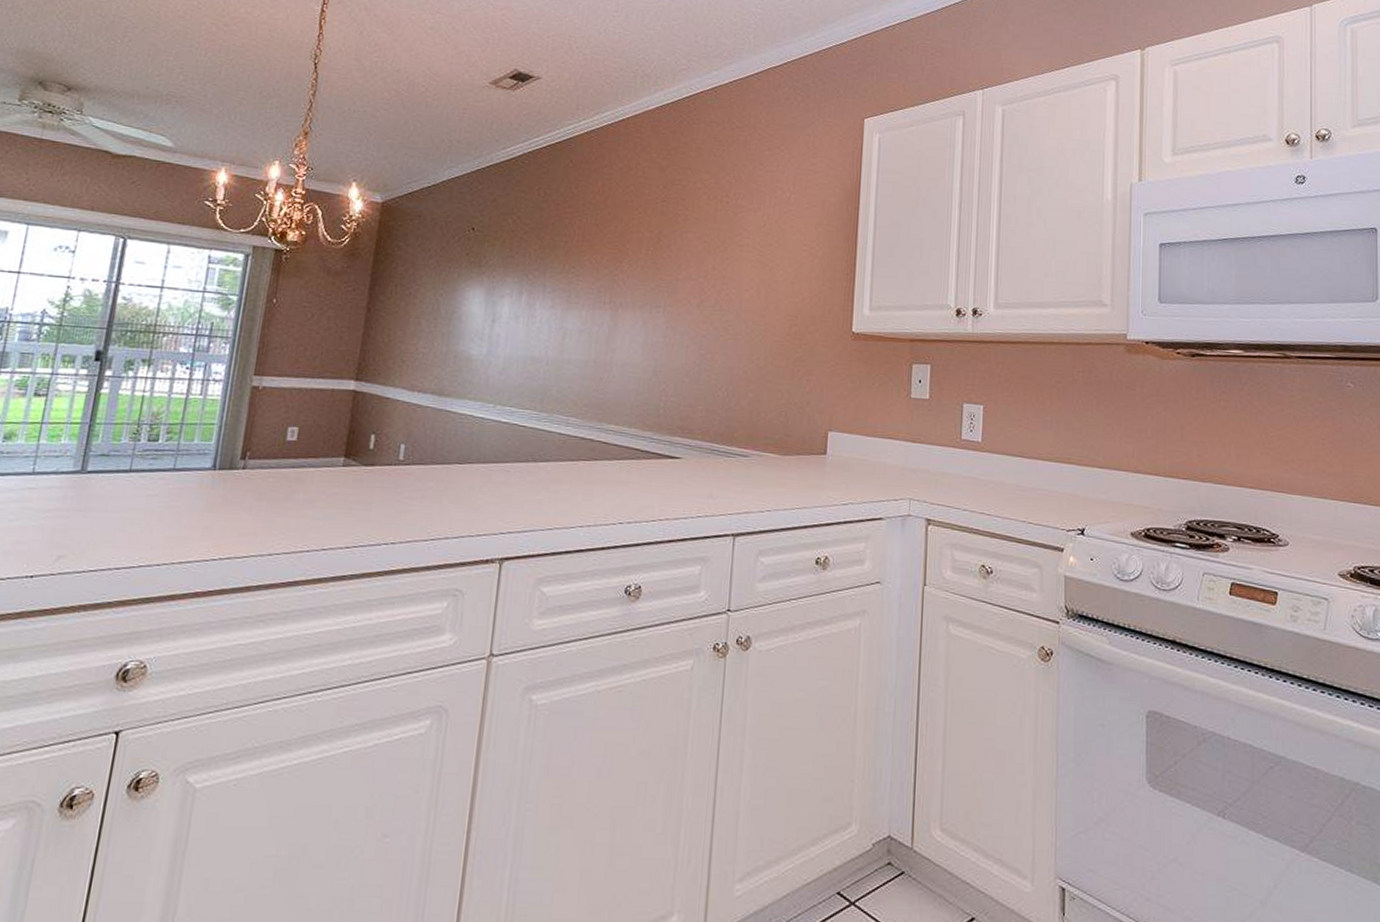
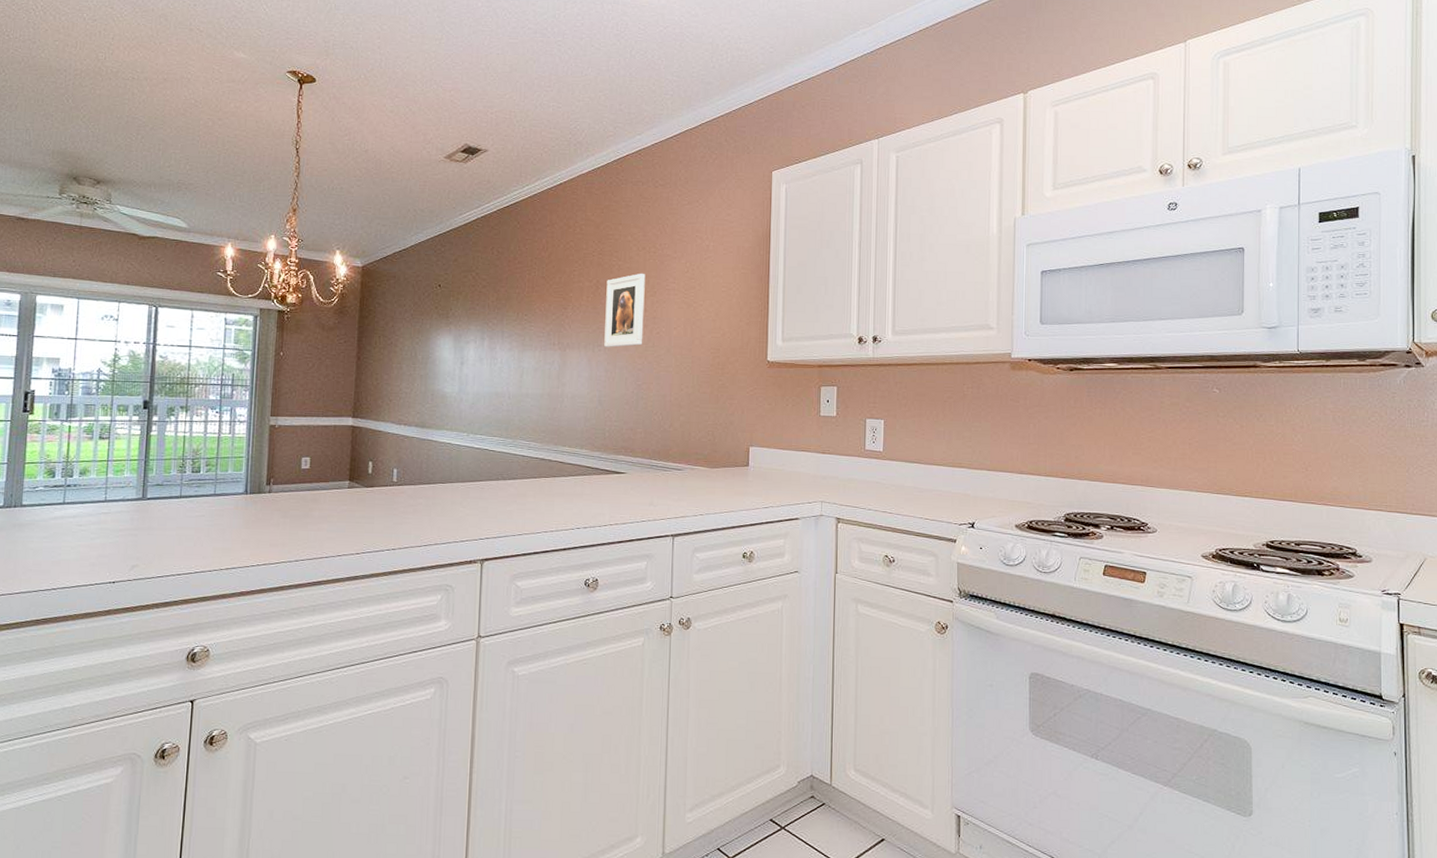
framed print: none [663,226,716,309] -> present [604,274,645,347]

